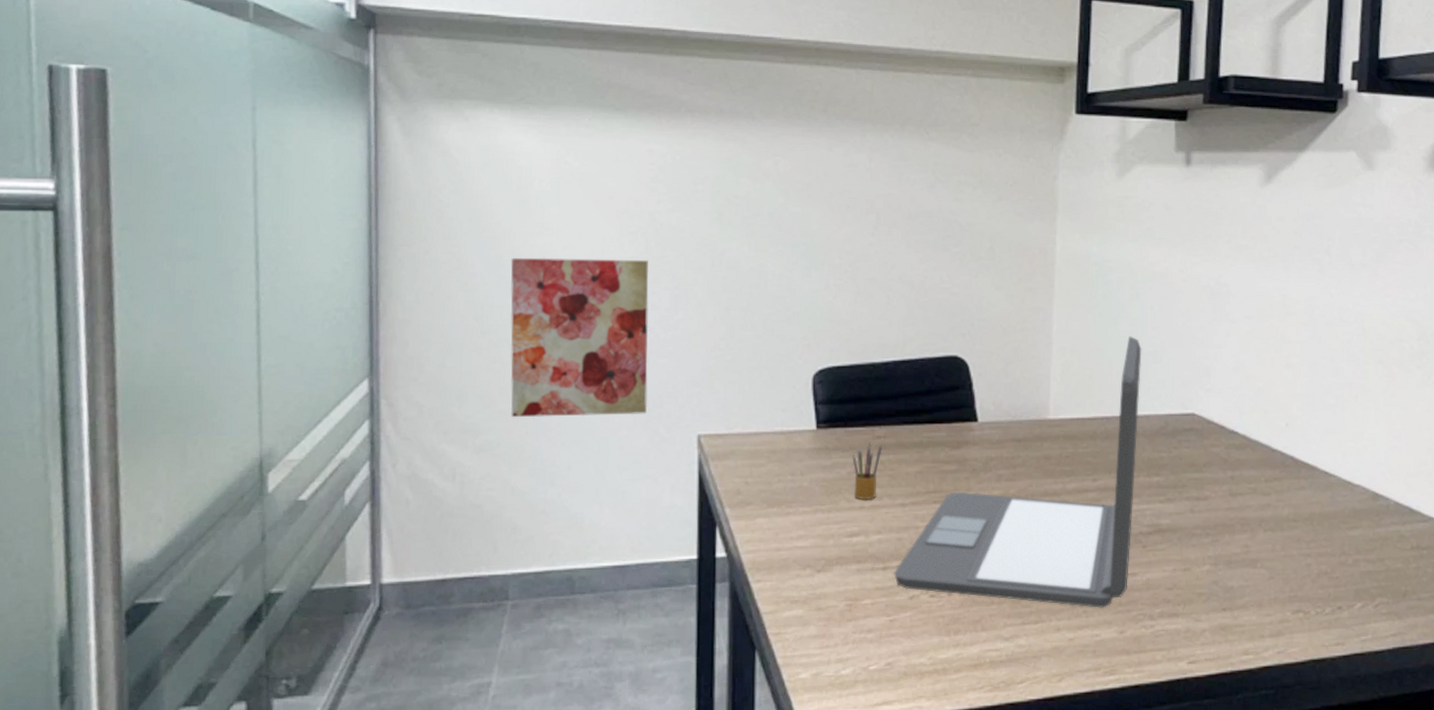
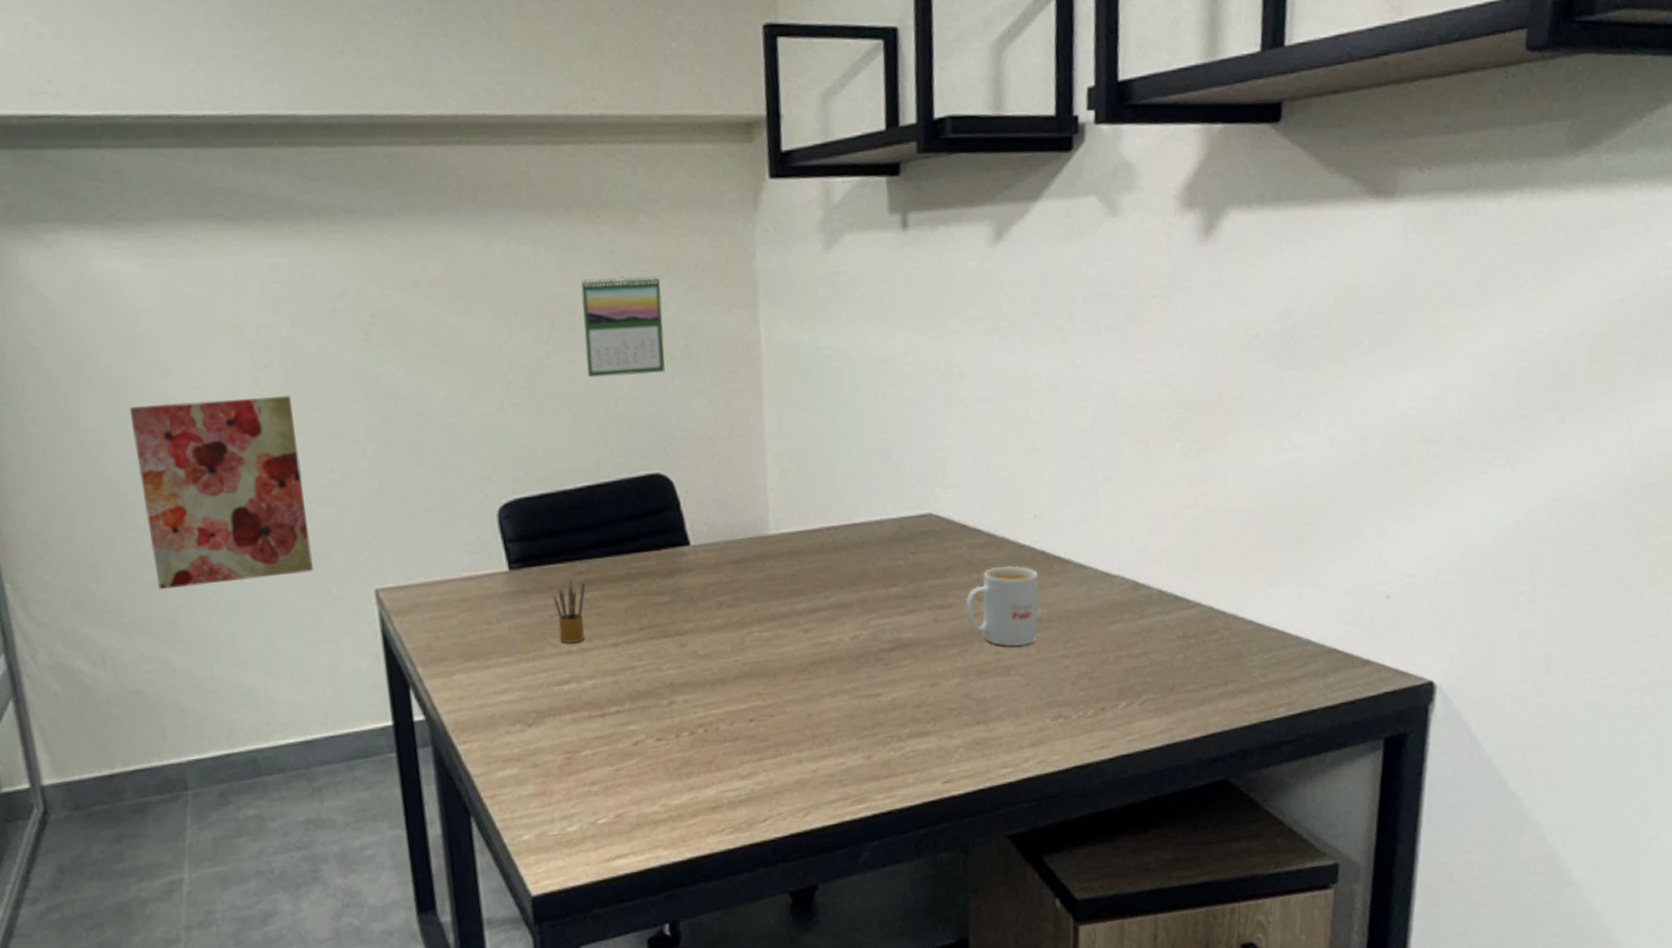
laptop: present [893,336,1142,608] -> none [612,433,872,736]
calendar: none [903,184,975,269] -> present [581,276,665,378]
mug: none [1219,466,1288,542] -> present [965,565,1039,647]

